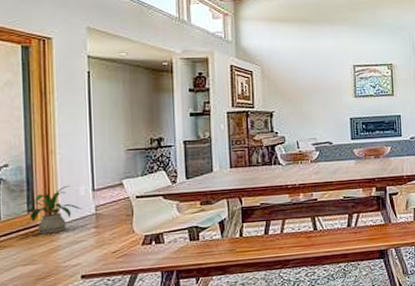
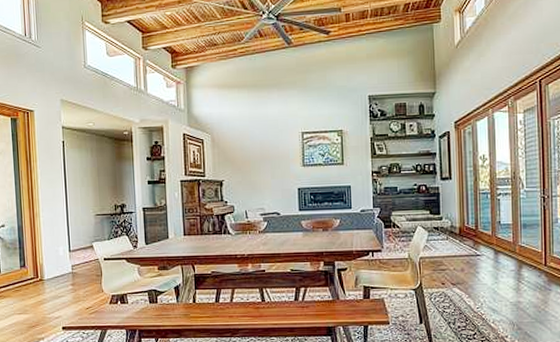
house plant: present [14,184,82,235] -> none [10,245,61,288]

